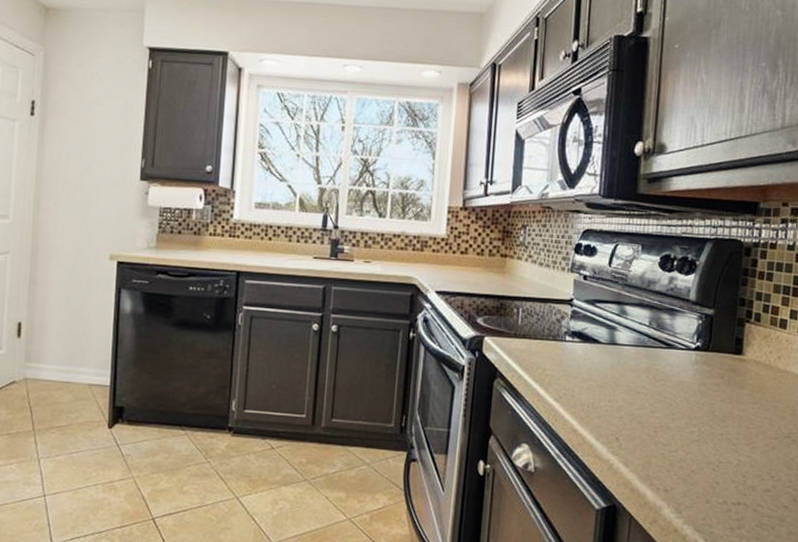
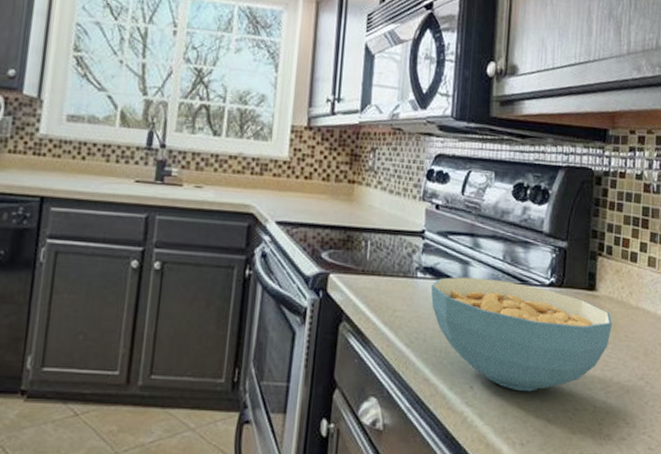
cereal bowl: none [578,340,760,445] -> present [431,277,613,392]

